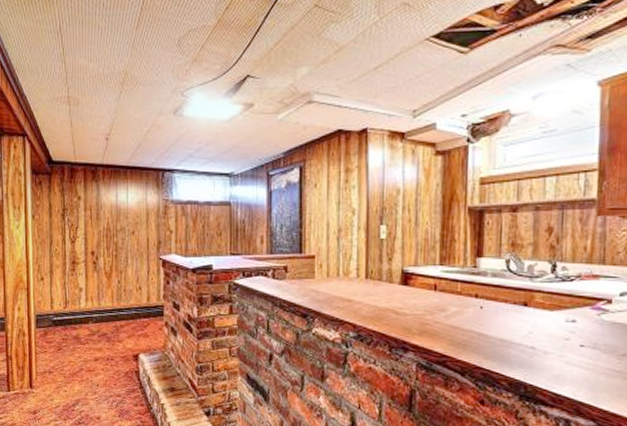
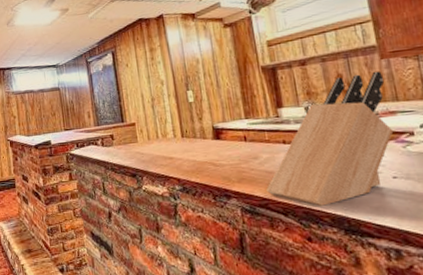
knife block: none [448,228,596,369] -> present [267,71,394,206]

